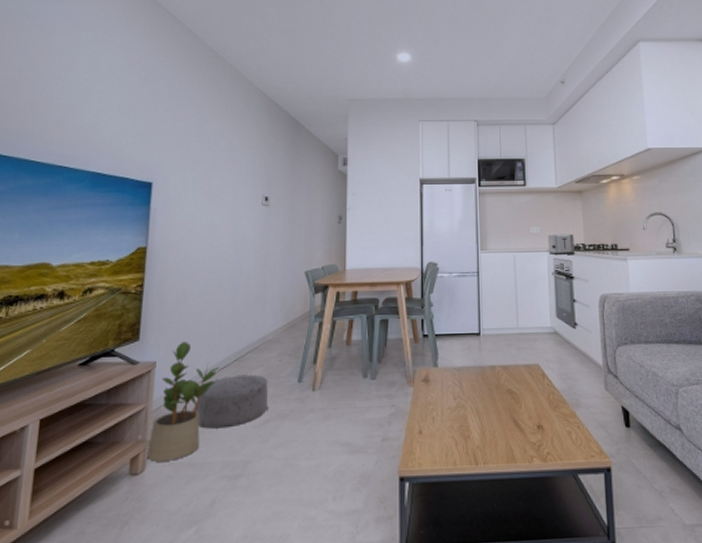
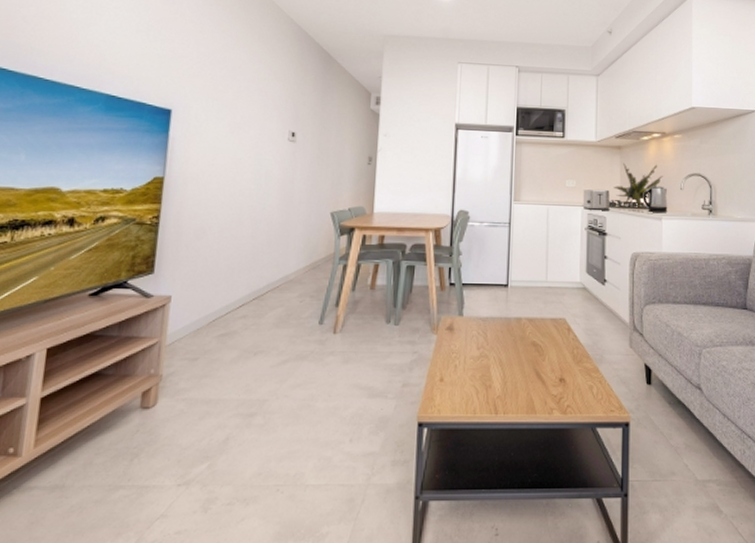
potted plant: present [147,342,221,462] -> none [159,277,239,396]
pouf: present [196,374,269,429] -> none [212,313,288,366]
plant: none [577,206,625,251] -> present [614,163,663,209]
kettle: none [606,227,633,254] -> present [643,186,668,214]

